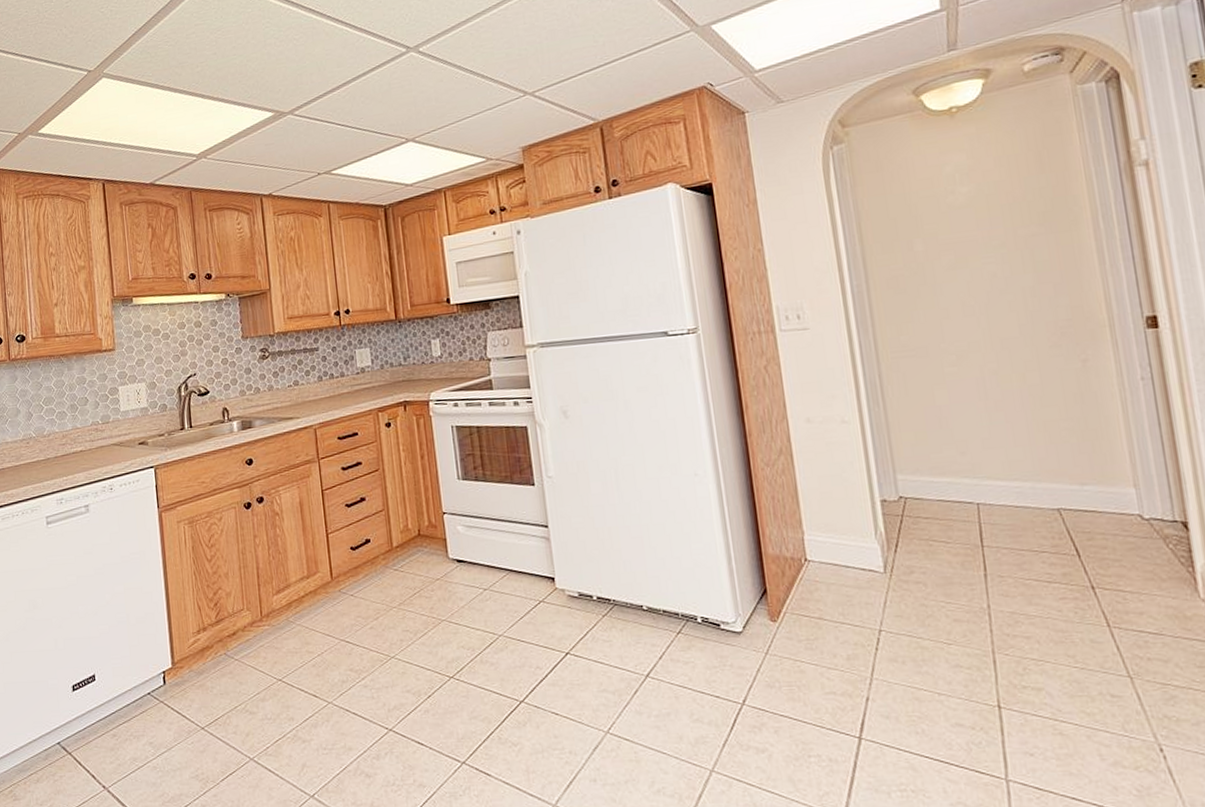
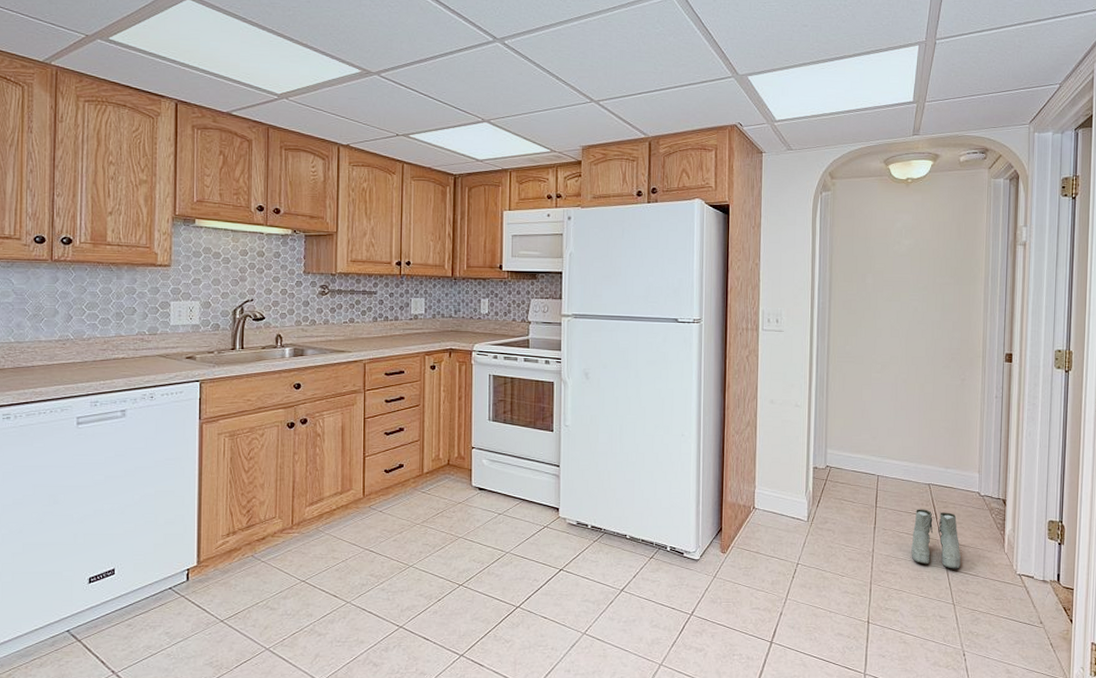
boots: none [1044,544,1131,626] -> present [911,509,961,569]

